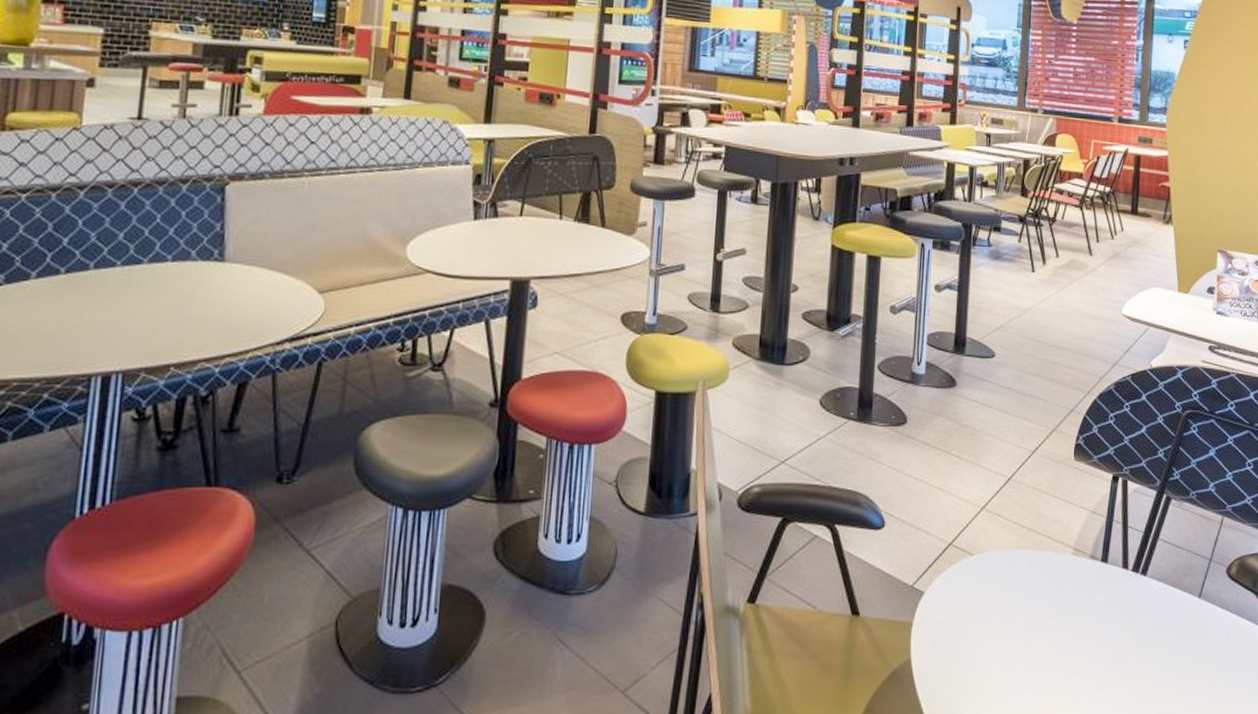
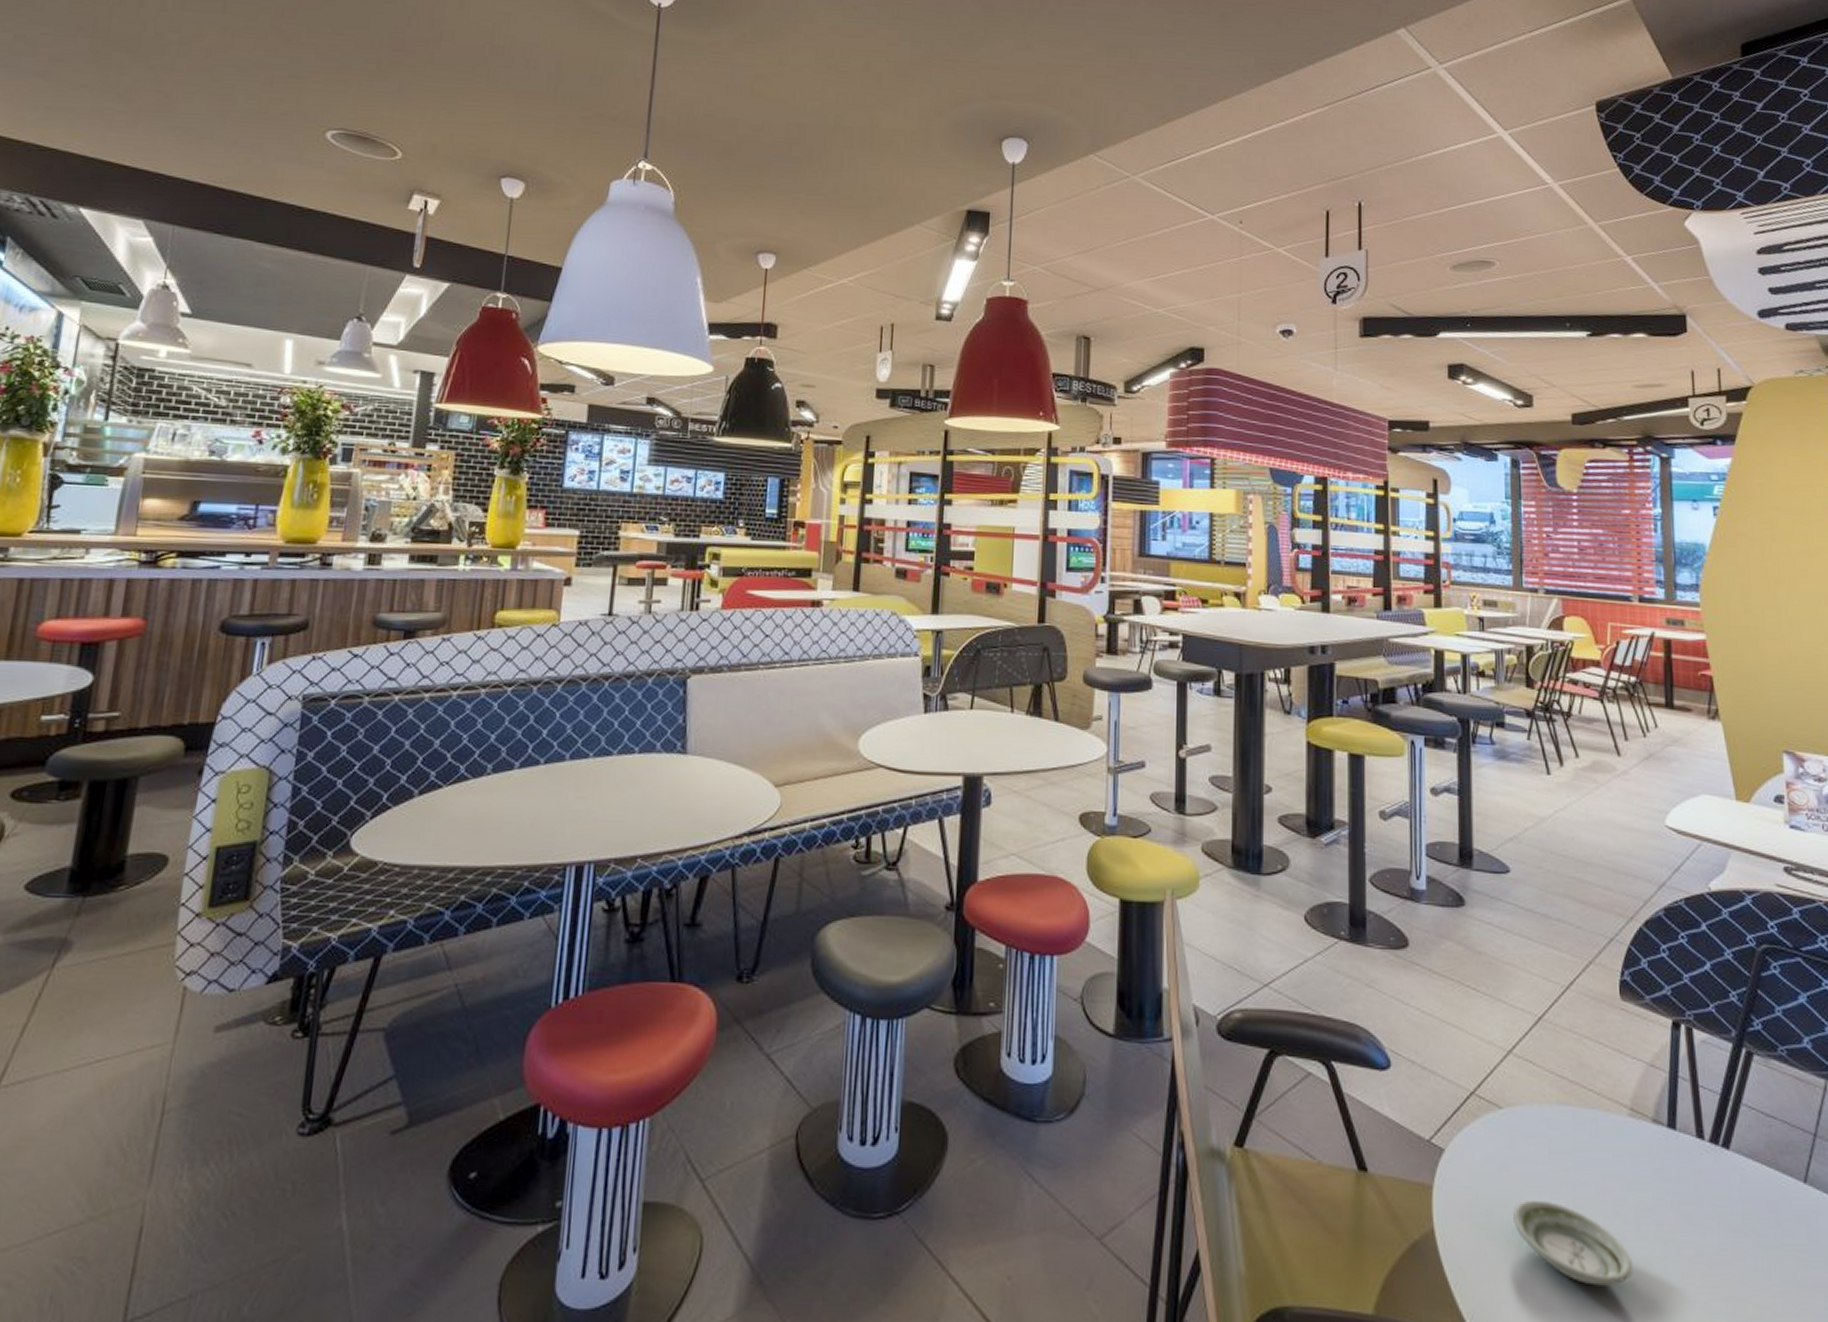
saucer: none [975,627,1064,692] -> present [1513,1200,1632,1286]

